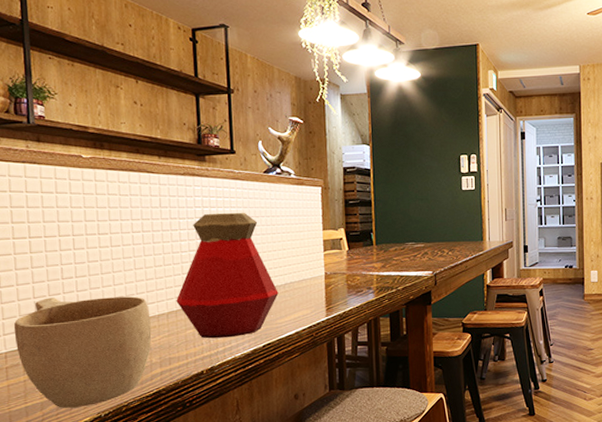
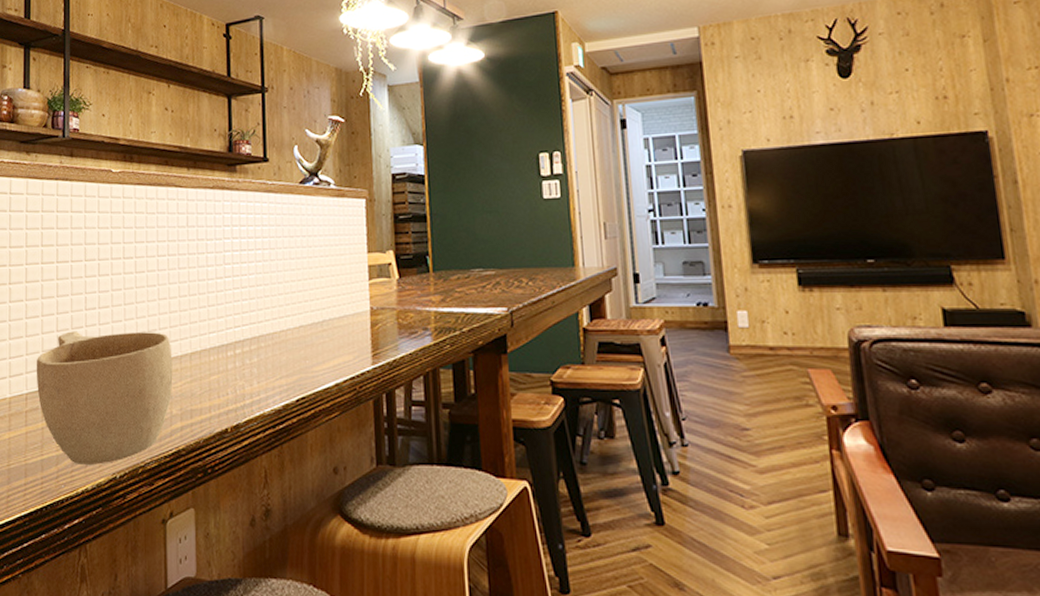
bottle: present [176,212,279,339] -> none [200,231,315,388]

